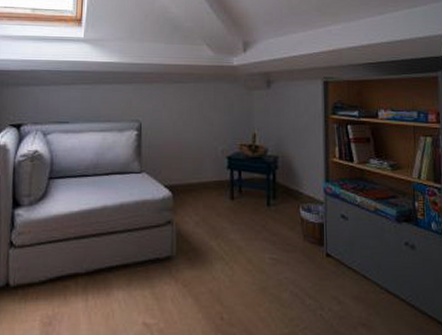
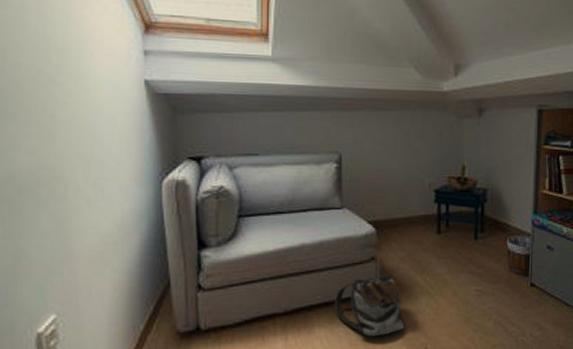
backpack: none [133,238,202,302] -> present [335,274,406,337]

